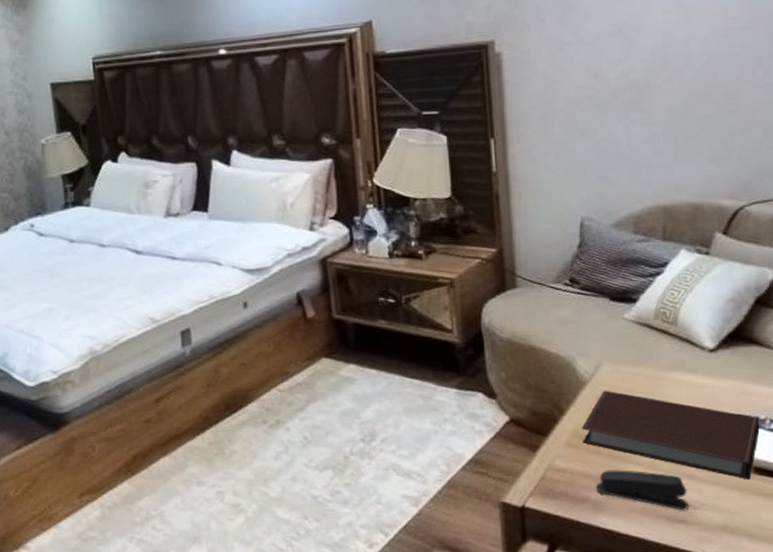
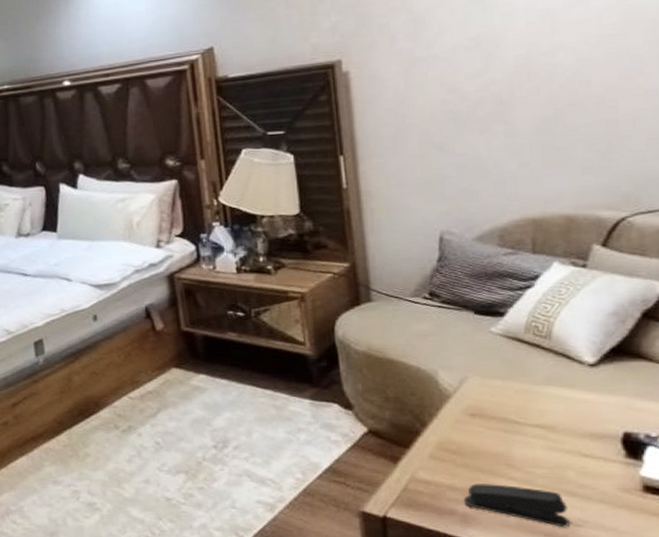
notebook: present [581,390,760,480] -> none [446,403,651,499]

